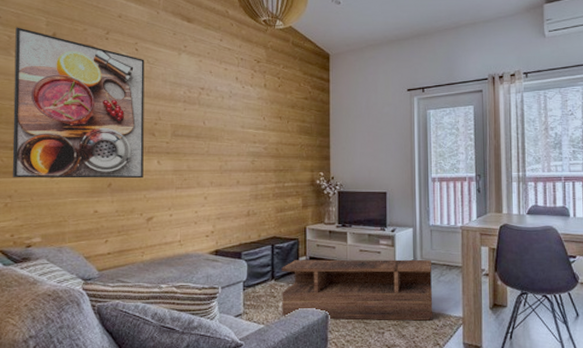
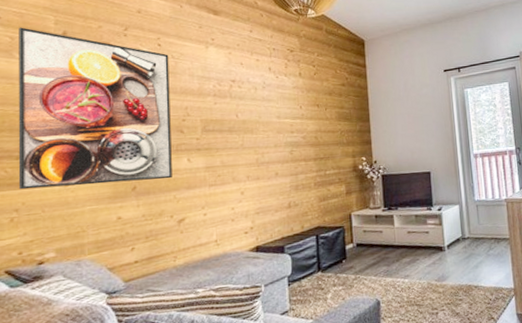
coffee table: present [282,259,432,321] -> none [328,235,484,309]

